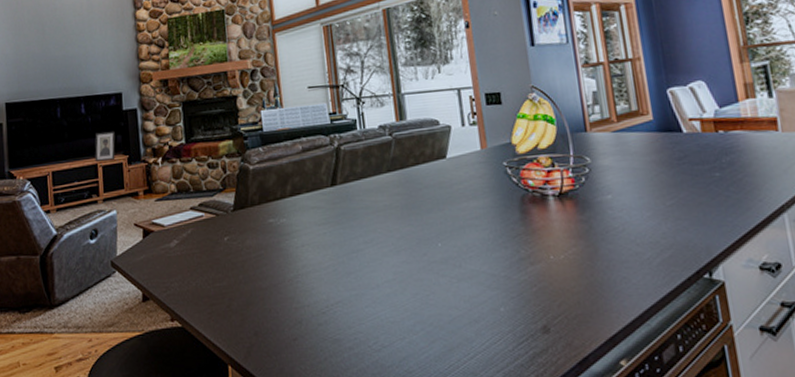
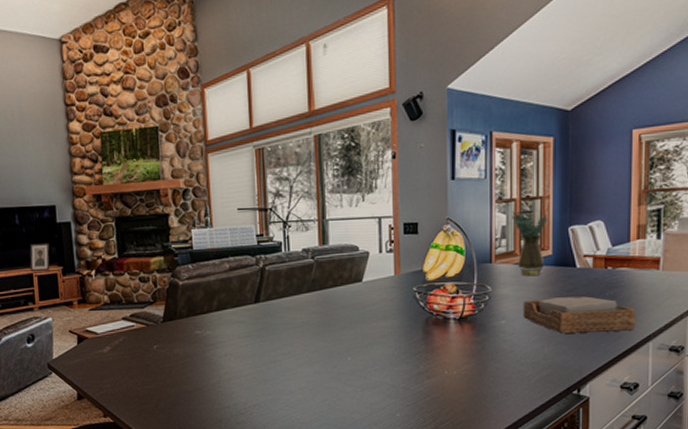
vase: none [601,75,647,145] -> present [512,211,548,277]
napkin holder: none [628,164,764,208] -> present [523,296,636,334]

